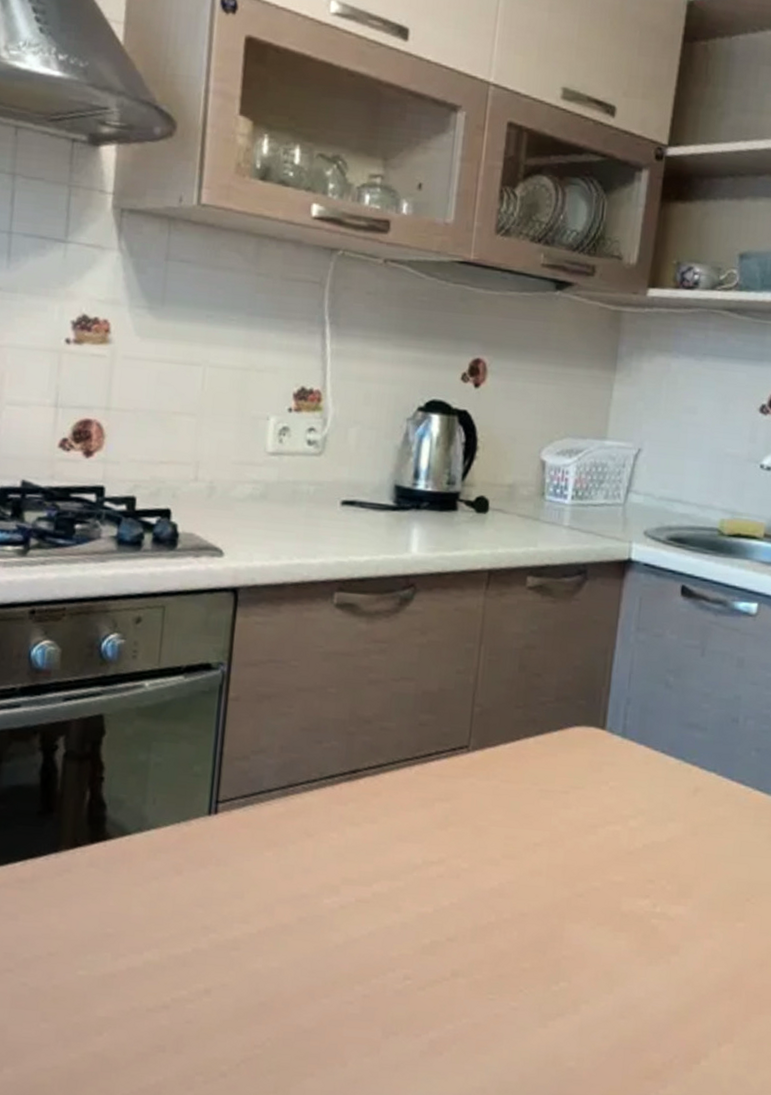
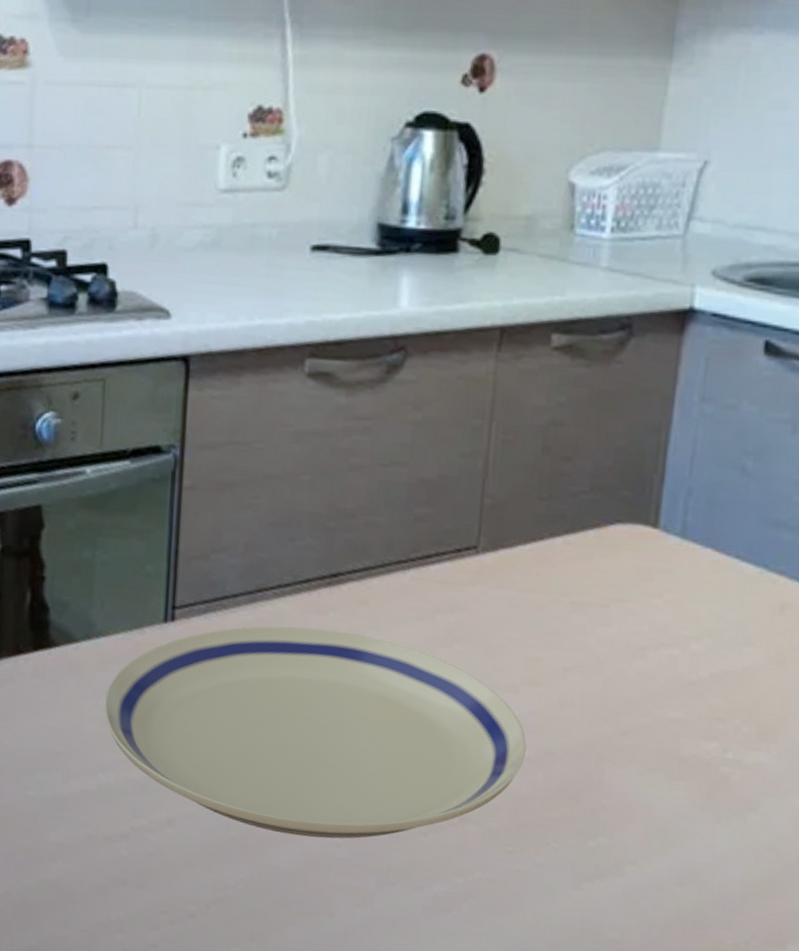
plate: none [151,815,505,998] -> present [103,626,526,839]

